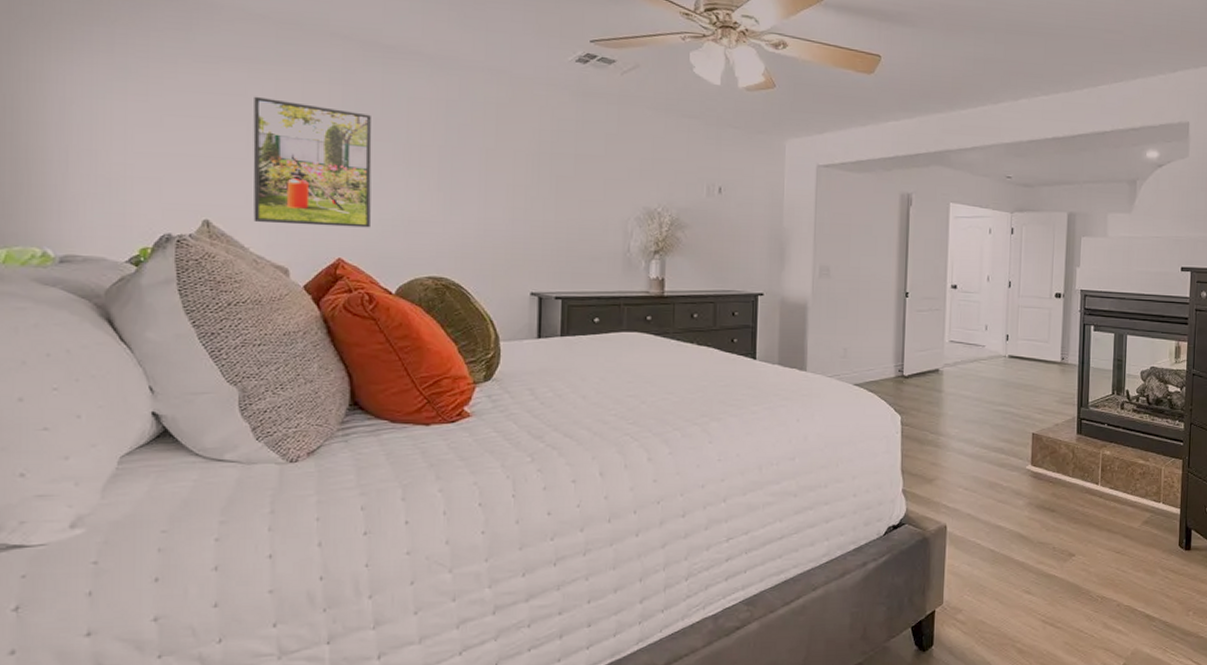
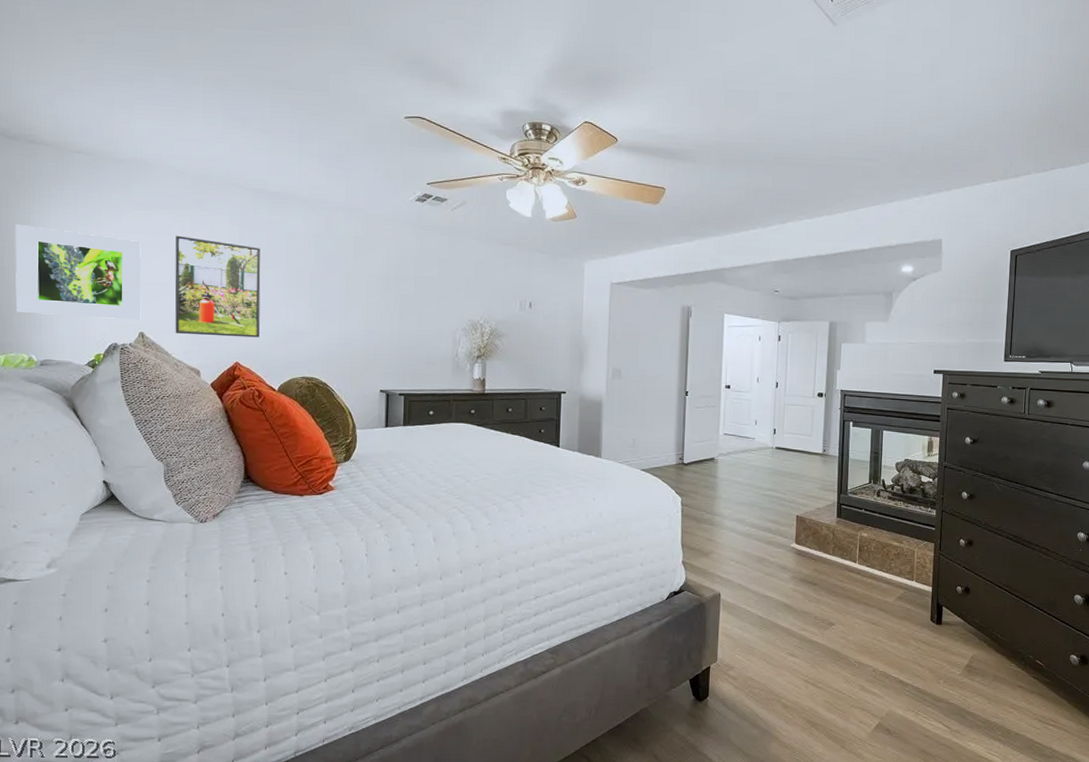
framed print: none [21,75,206,204] -> present [15,223,141,320]

